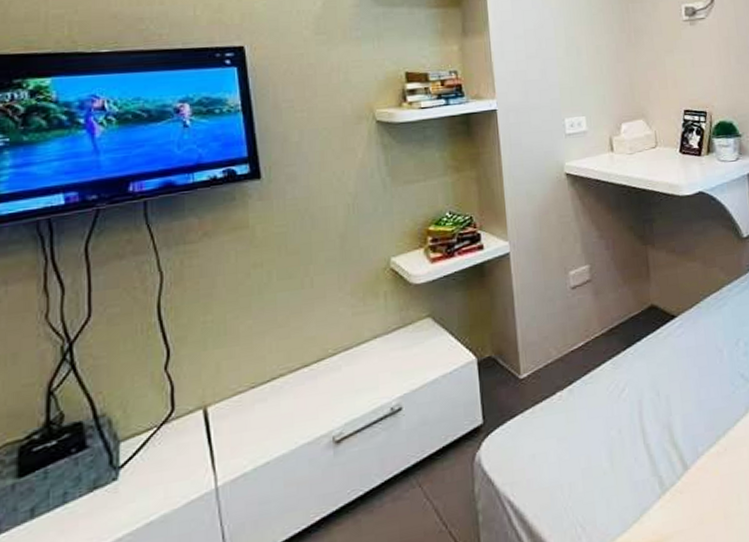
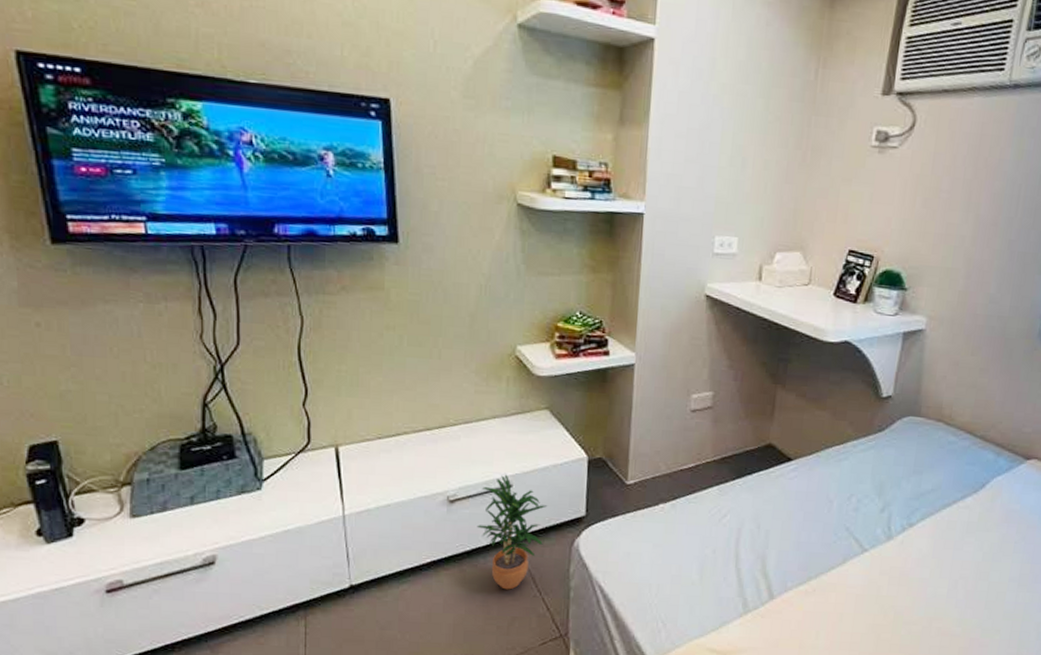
potted plant: none [368,396,442,533] -> present [477,474,547,590]

